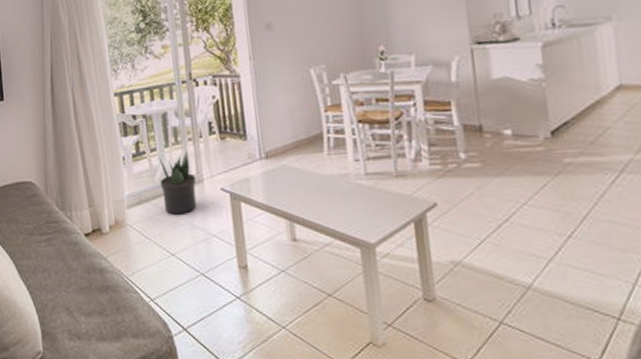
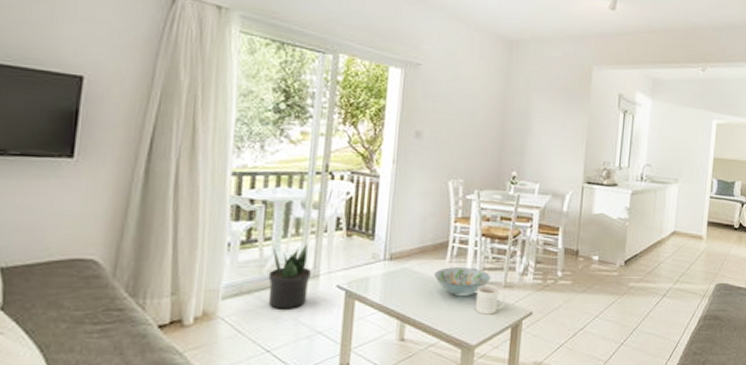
decorative bowl: none [314,158,379,191] -> present [434,267,491,297]
mug: none [363,176,401,209] -> present [475,285,506,315]

